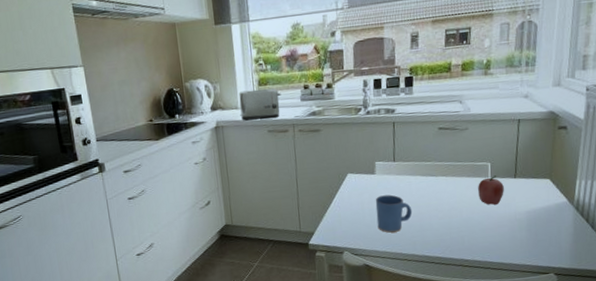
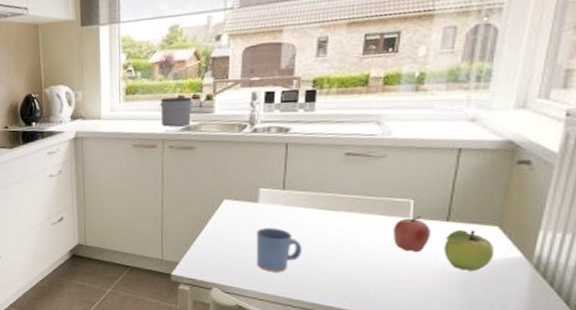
toaster: present [239,88,281,121] -> none [102,98,151,133]
bucket: none [287,86,316,113] -> present [158,96,192,127]
fruit: none [514,183,549,216] -> present [444,230,495,270]

